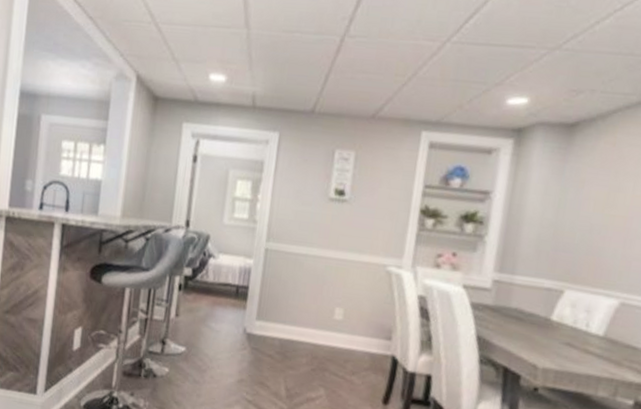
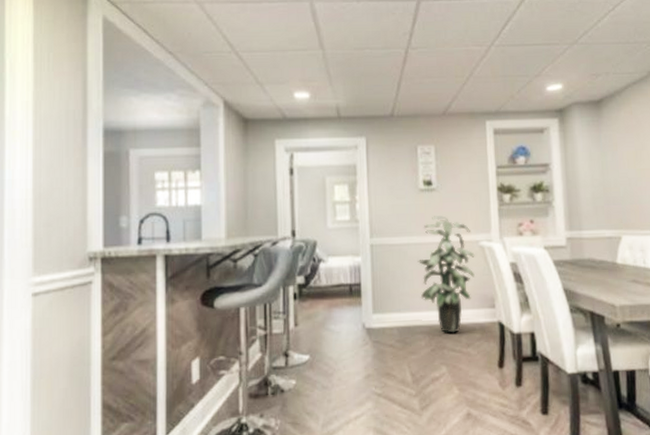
indoor plant: none [309,230,379,358] -> present [417,215,475,333]

